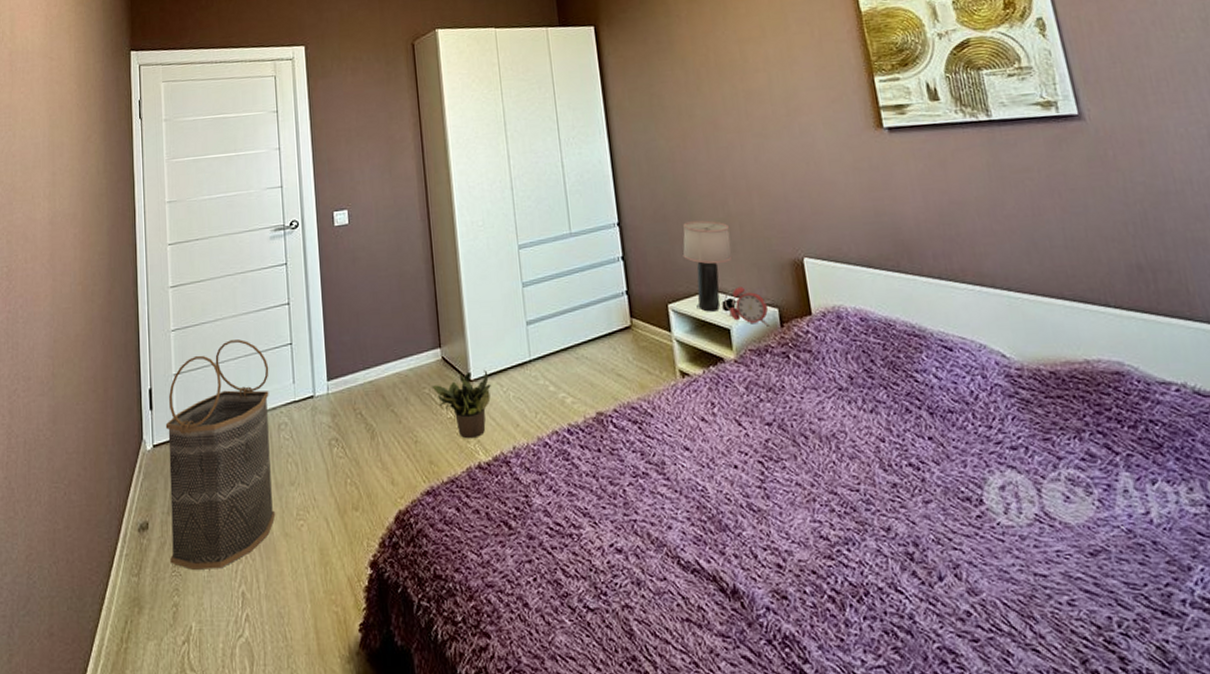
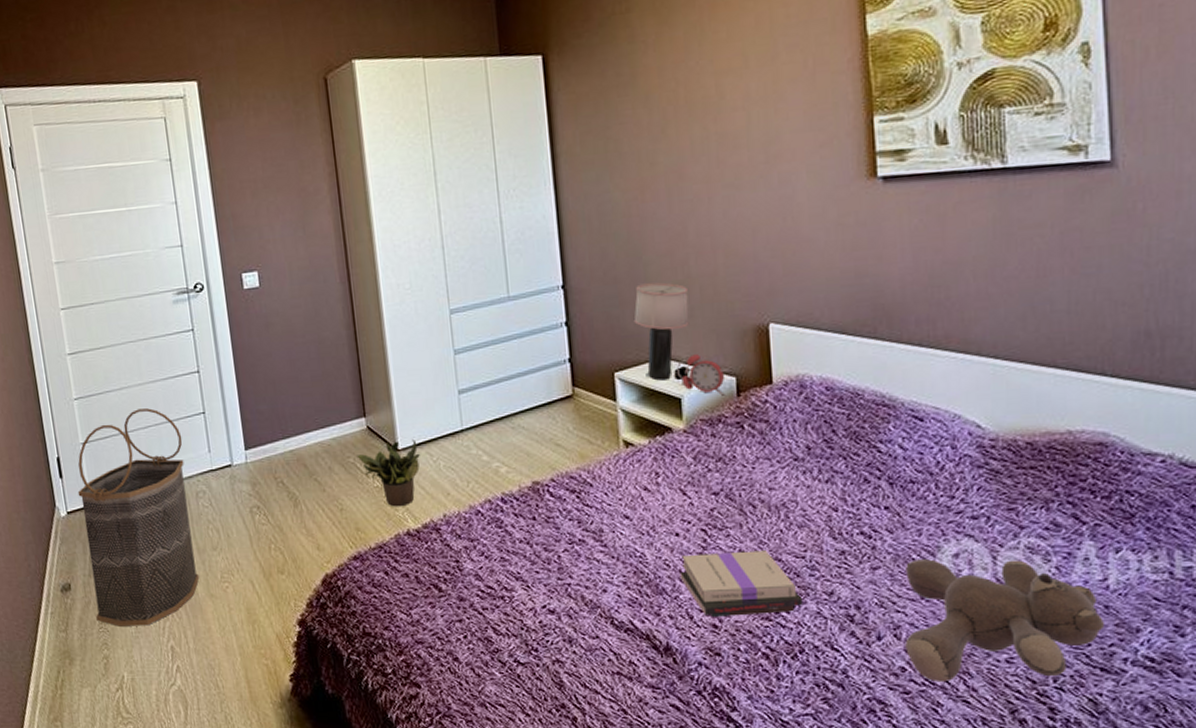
books: none [741,483,863,556] -> present [680,550,803,617]
stuffed bear: none [956,492,1157,629] -> present [905,559,1105,683]

